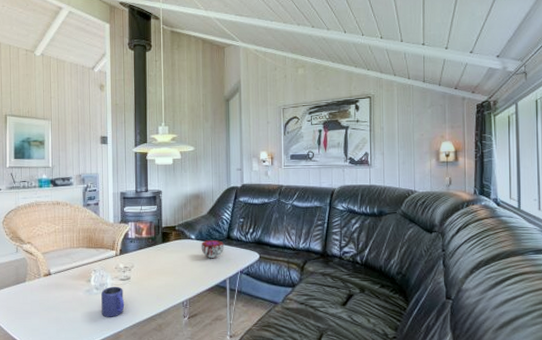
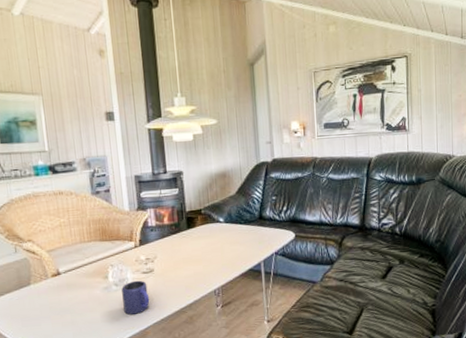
decorative bowl: present [201,240,224,258] -> none [231,221,257,241]

